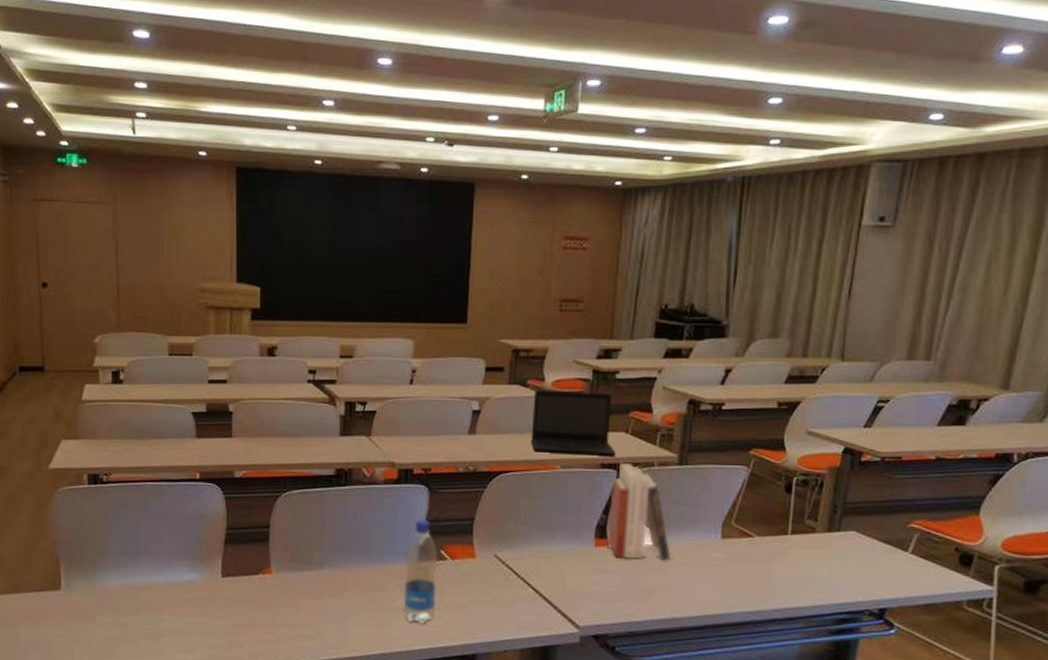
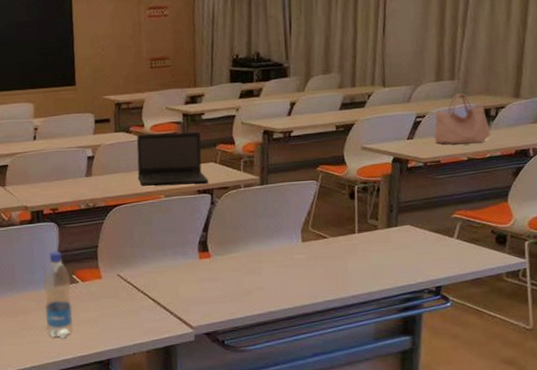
books: present [607,462,670,560] -> none [207,187,262,267]
handbag: none [897,378,968,440] -> present [434,93,491,145]

